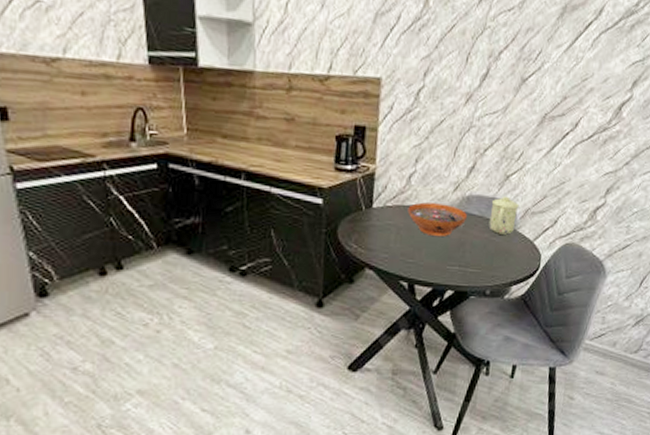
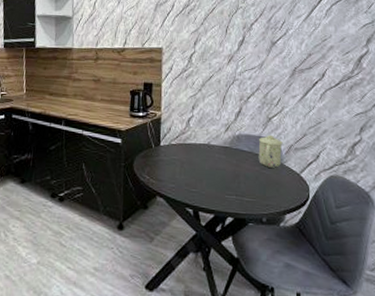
decorative bowl: present [407,202,467,236] -> none [189,141,238,169]

